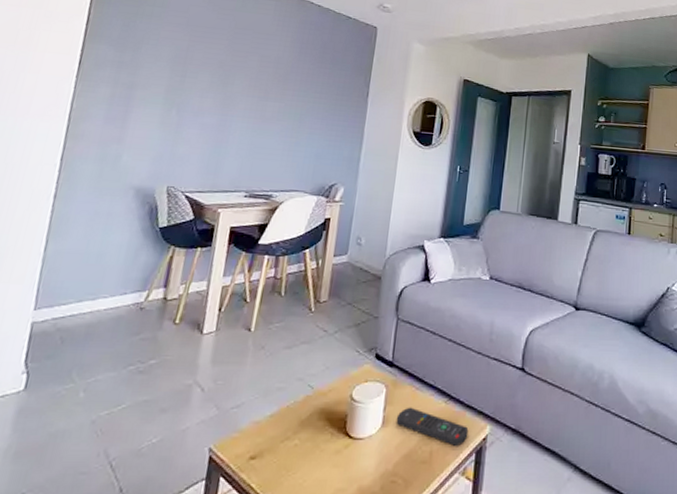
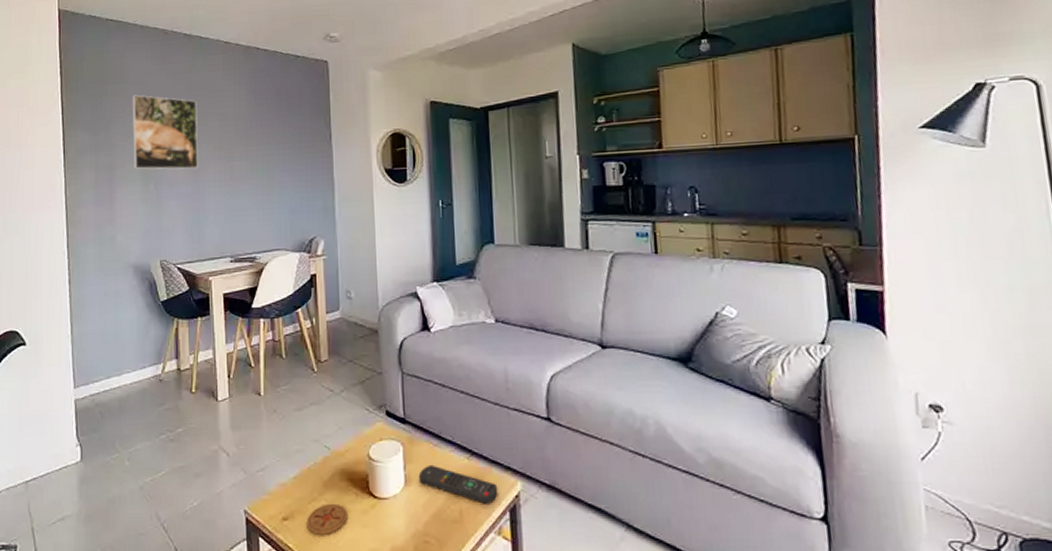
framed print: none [157,21,240,103] -> present [132,94,199,170]
coaster: none [274,442,321,475] -> present [306,503,349,535]

